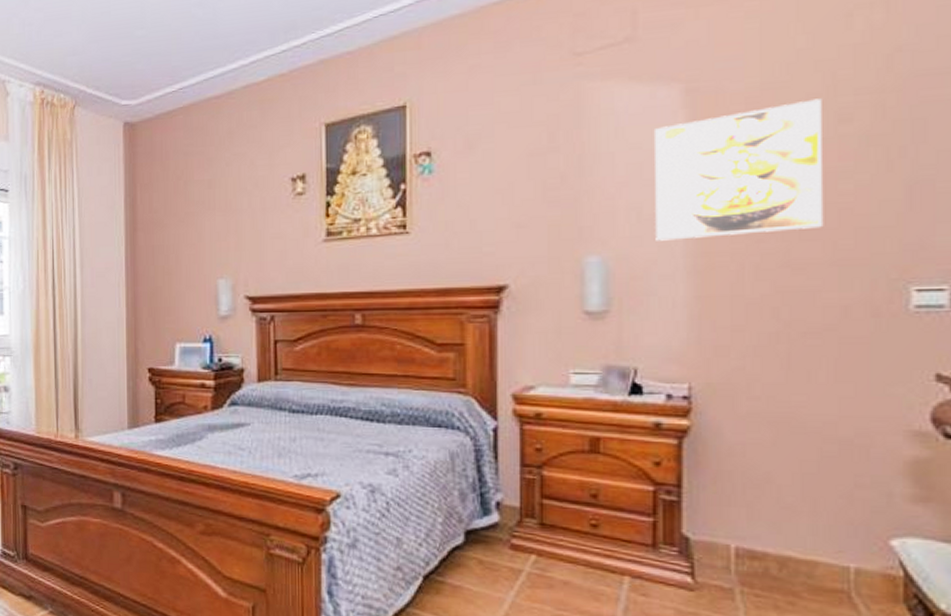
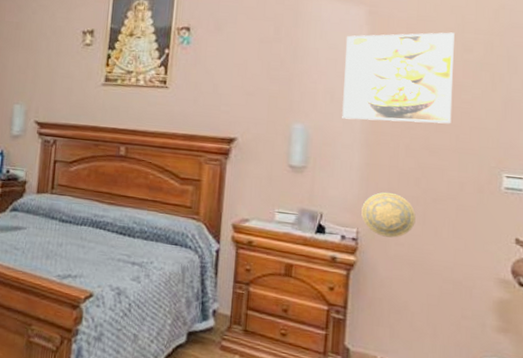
decorative plate: none [694,331,776,390] -> present [361,192,416,238]

